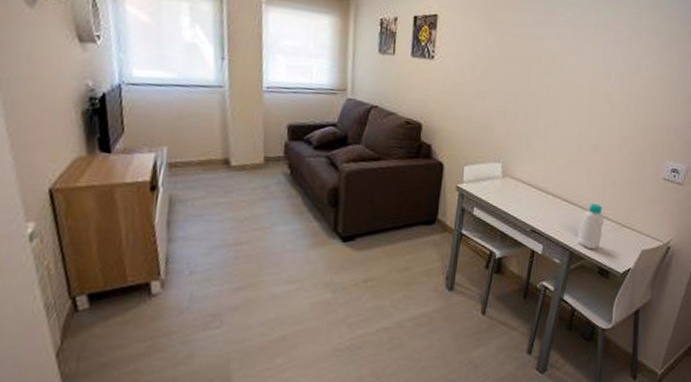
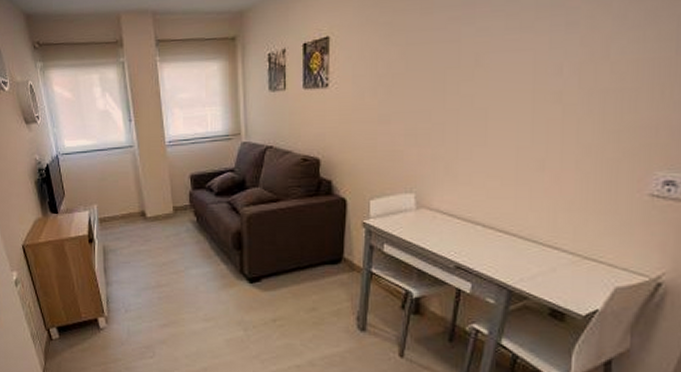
bottle: present [577,203,605,250] -> none [518,232,557,288]

